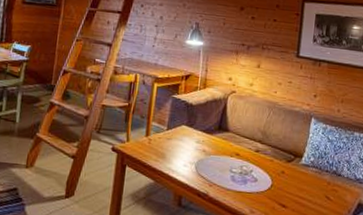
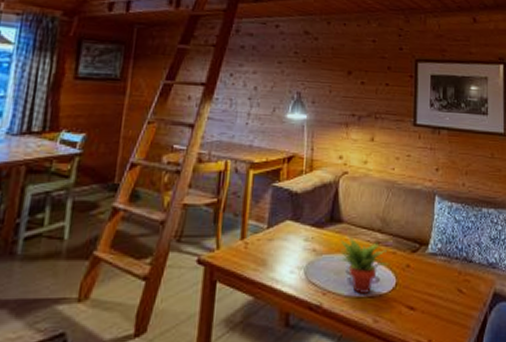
succulent plant: none [223,144,268,191] -> present [337,237,390,295]

